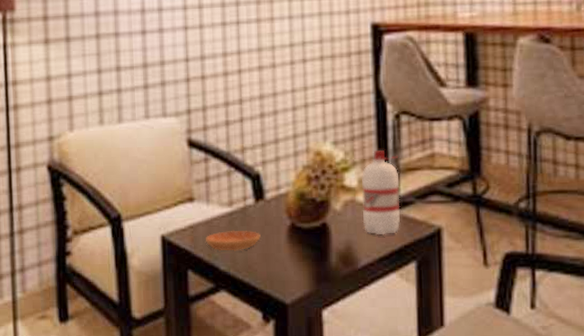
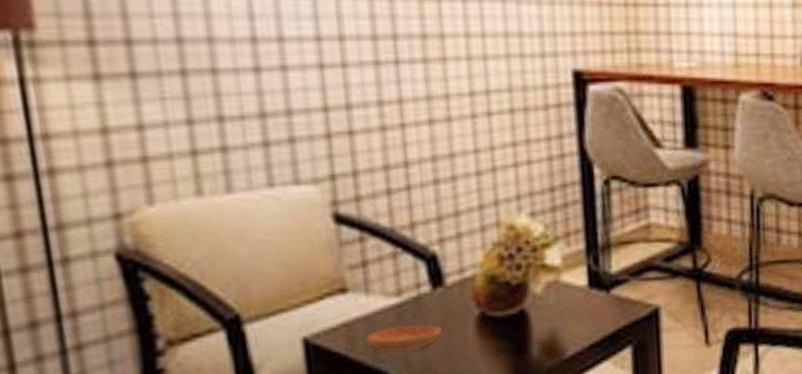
water bottle: present [361,150,401,234] -> none [565,222,613,319]

